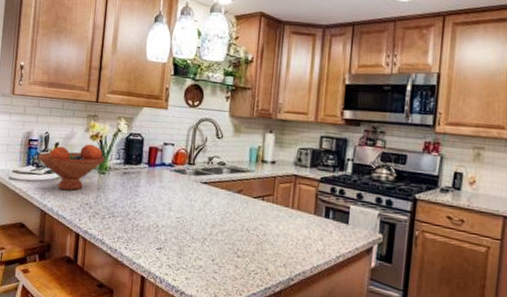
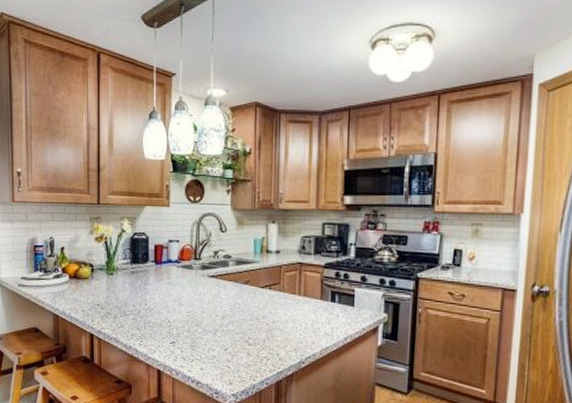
fruit bowl: present [38,144,105,191] -> none [45,246,112,294]

